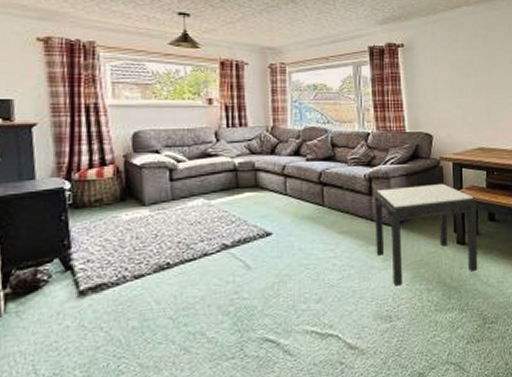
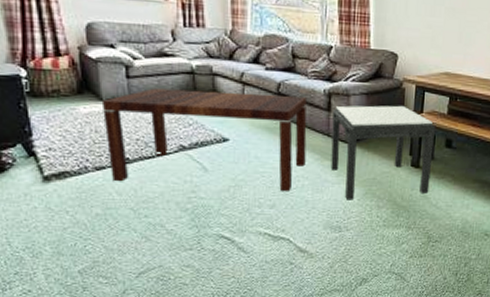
coffee table: none [143,184,351,290] -> present [101,88,307,192]

